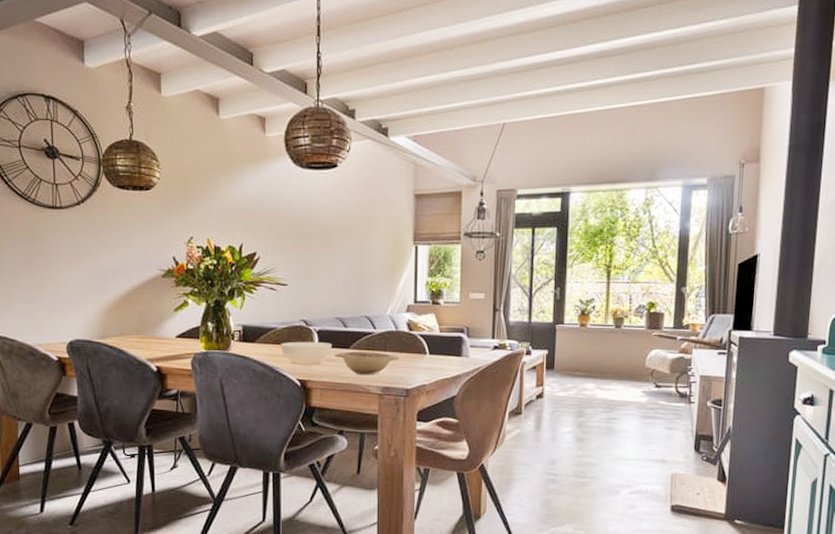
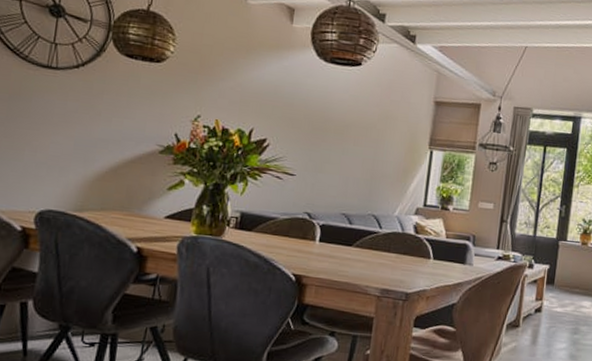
bowl: present [280,341,333,365] -> none [279,233,335,260]
decorative bowl: present [334,352,399,374] -> none [335,249,403,275]

